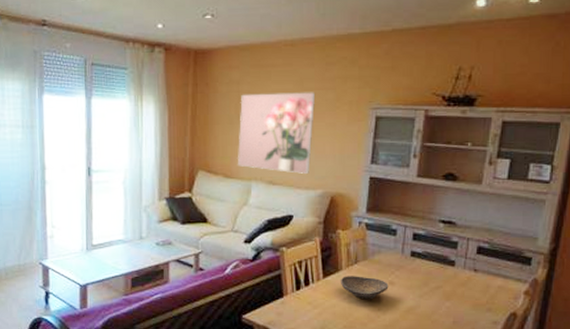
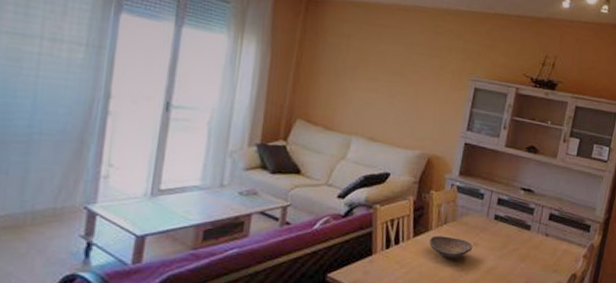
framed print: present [238,92,316,174] -> none [340,48,423,134]

